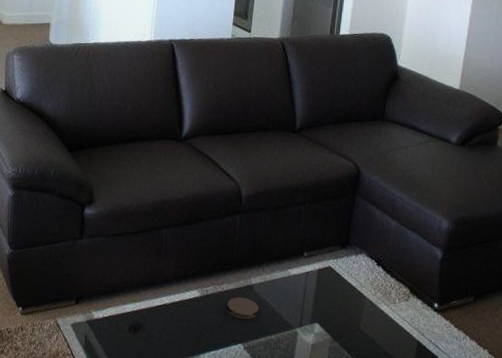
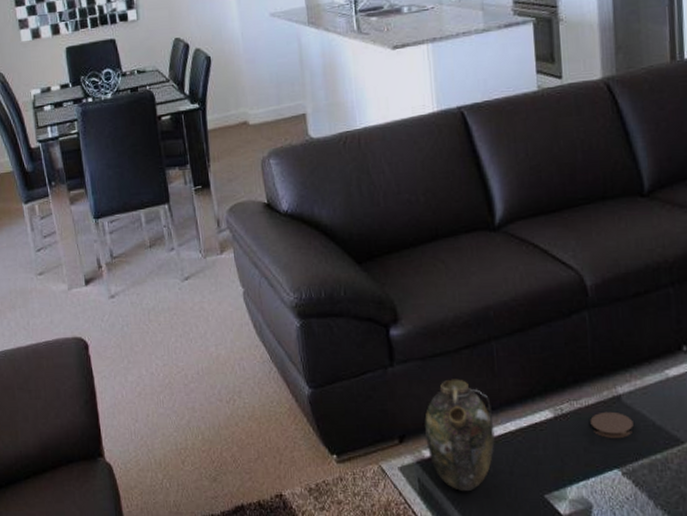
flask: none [97,255,154,350] -> present [425,379,495,492]

